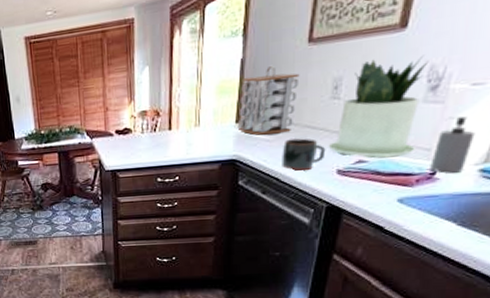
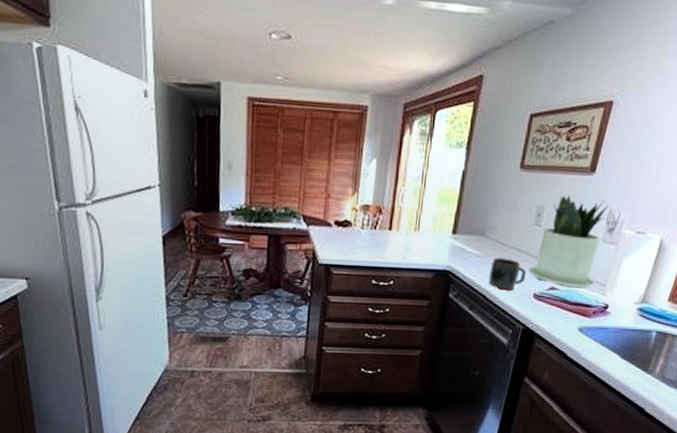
spice rack: present [237,65,300,136] -> none [453,182,511,252]
soap dispenser: present [430,116,475,173] -> none [604,258,637,309]

